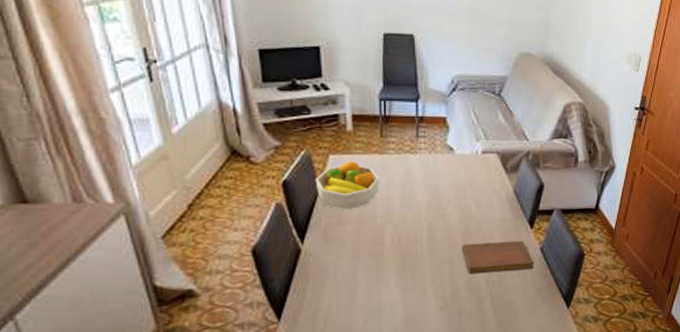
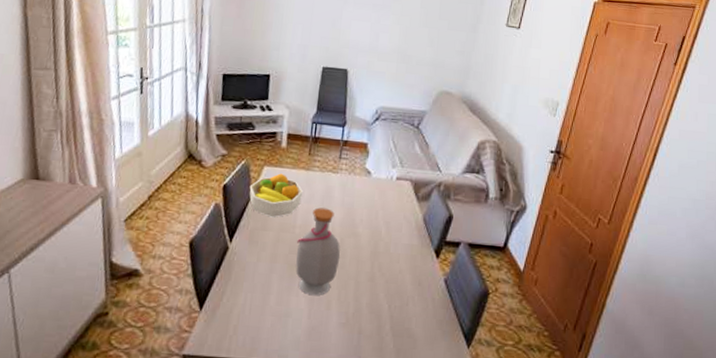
bottle: none [380,193,431,285] -> present [295,207,341,295]
notebook: present [462,240,535,275] -> none [368,264,438,299]

